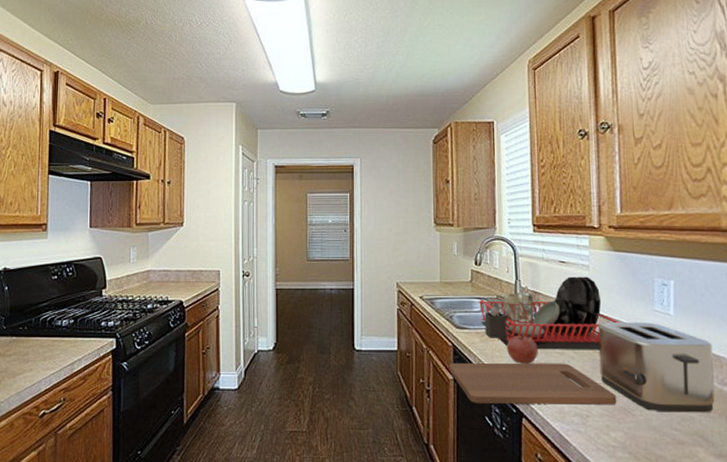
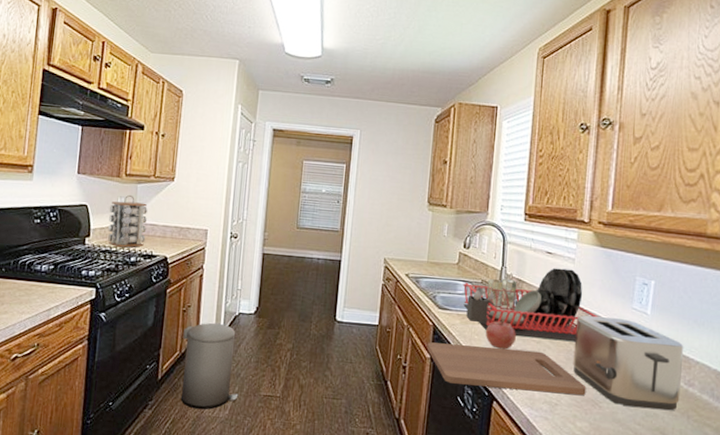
spice rack: none [122,243,160,296] -> present [107,194,148,248]
pedal bin: none [205,362,265,451] -> present [180,322,239,410]

